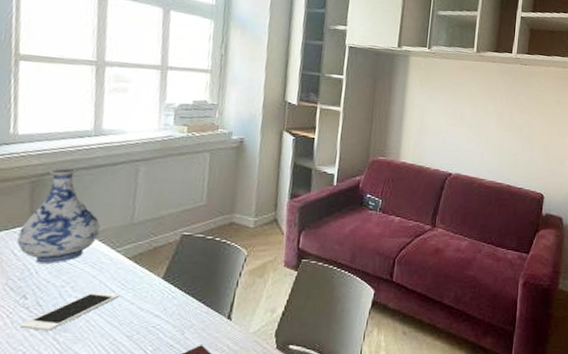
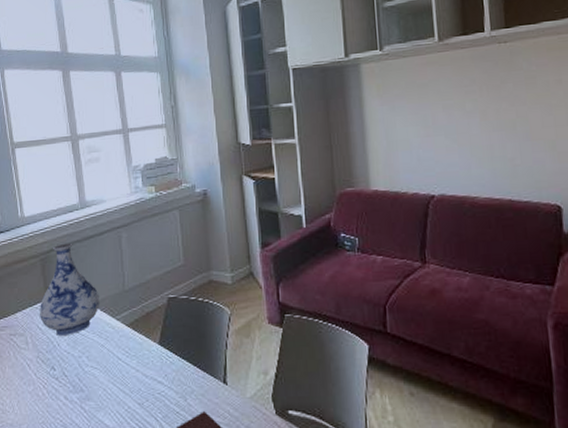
cell phone: present [20,291,119,331] -> none [54,360,125,400]

